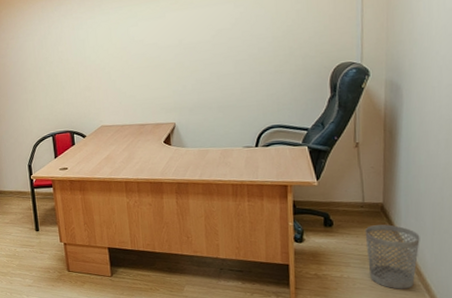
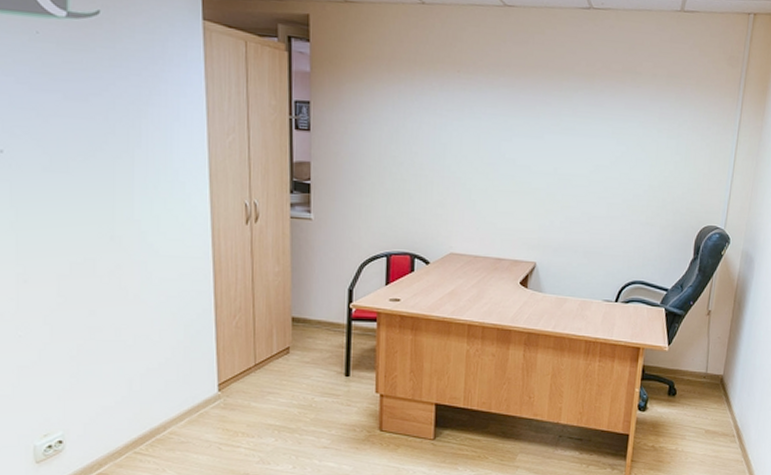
wastebasket: present [365,224,420,289] -> none [701,398,749,465]

